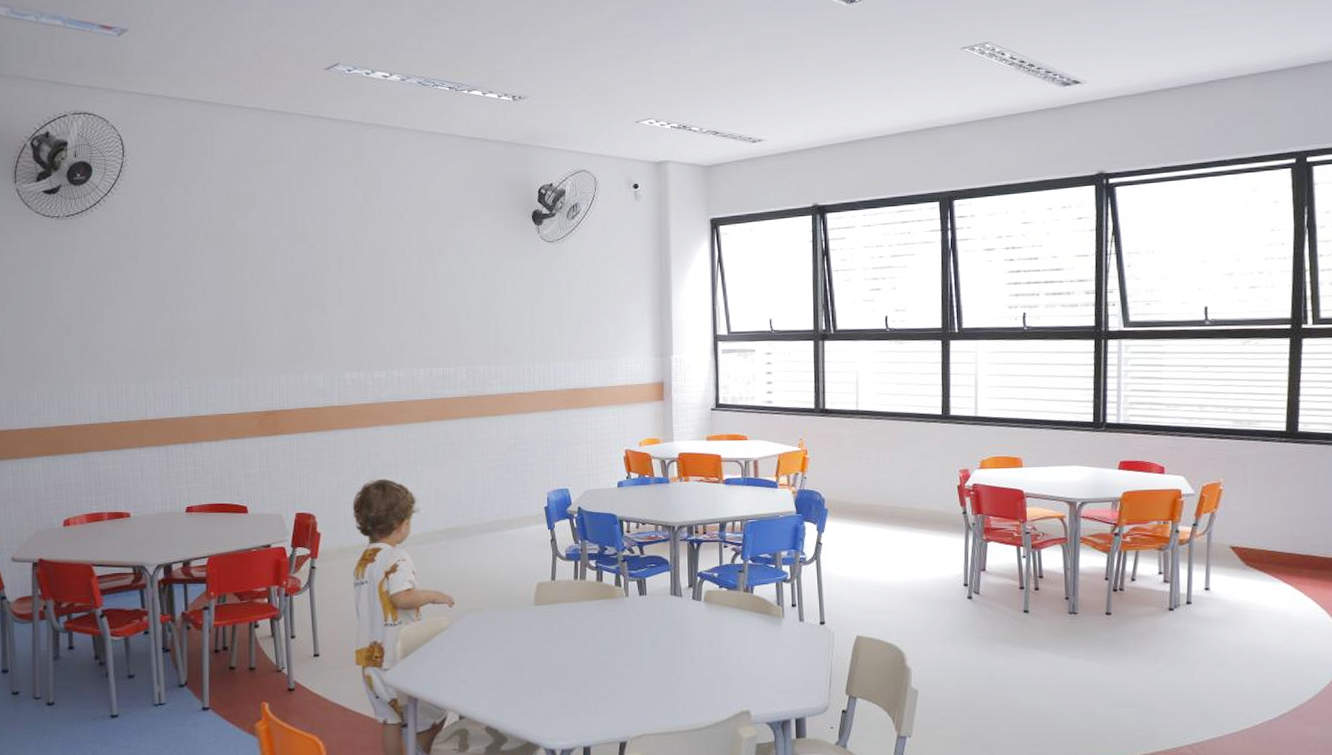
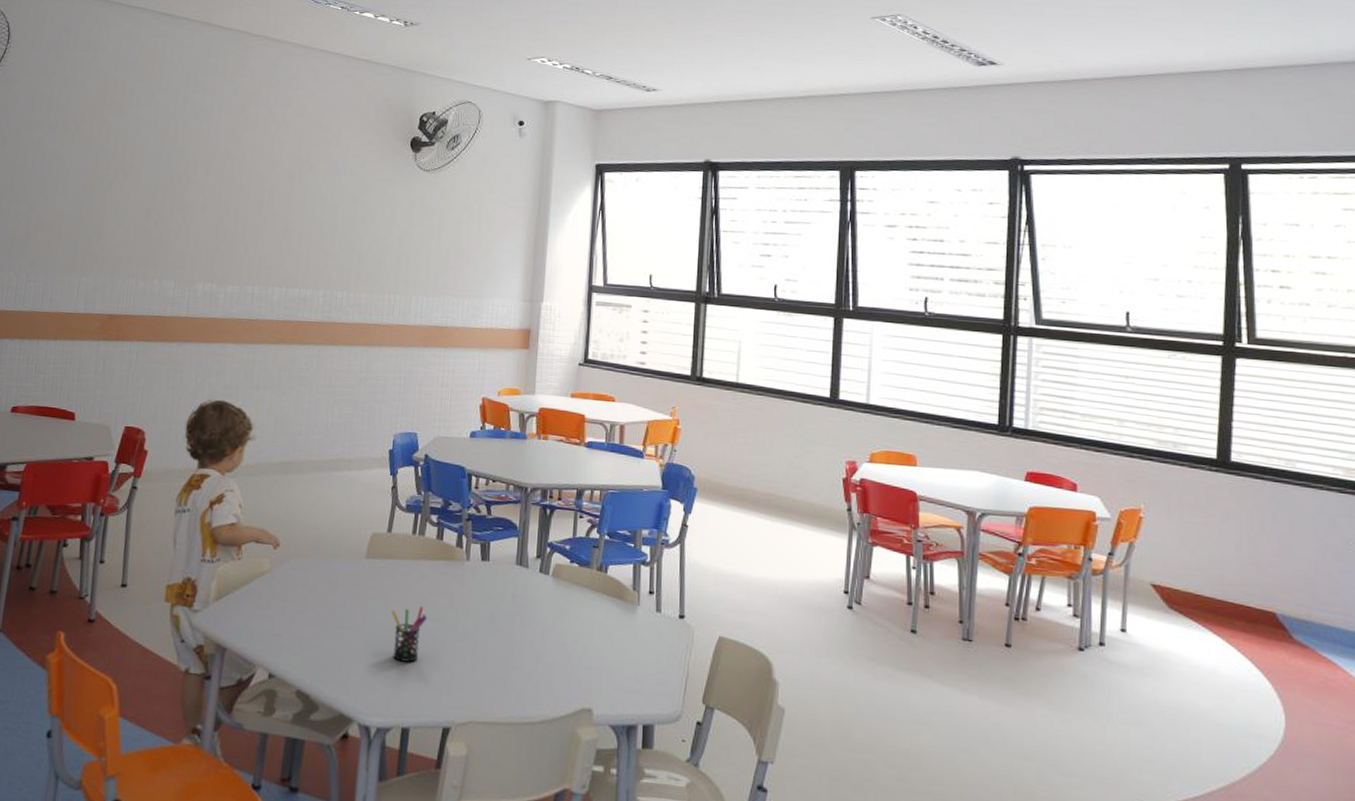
pen holder: none [563,642,596,692] -> present [391,606,427,663]

